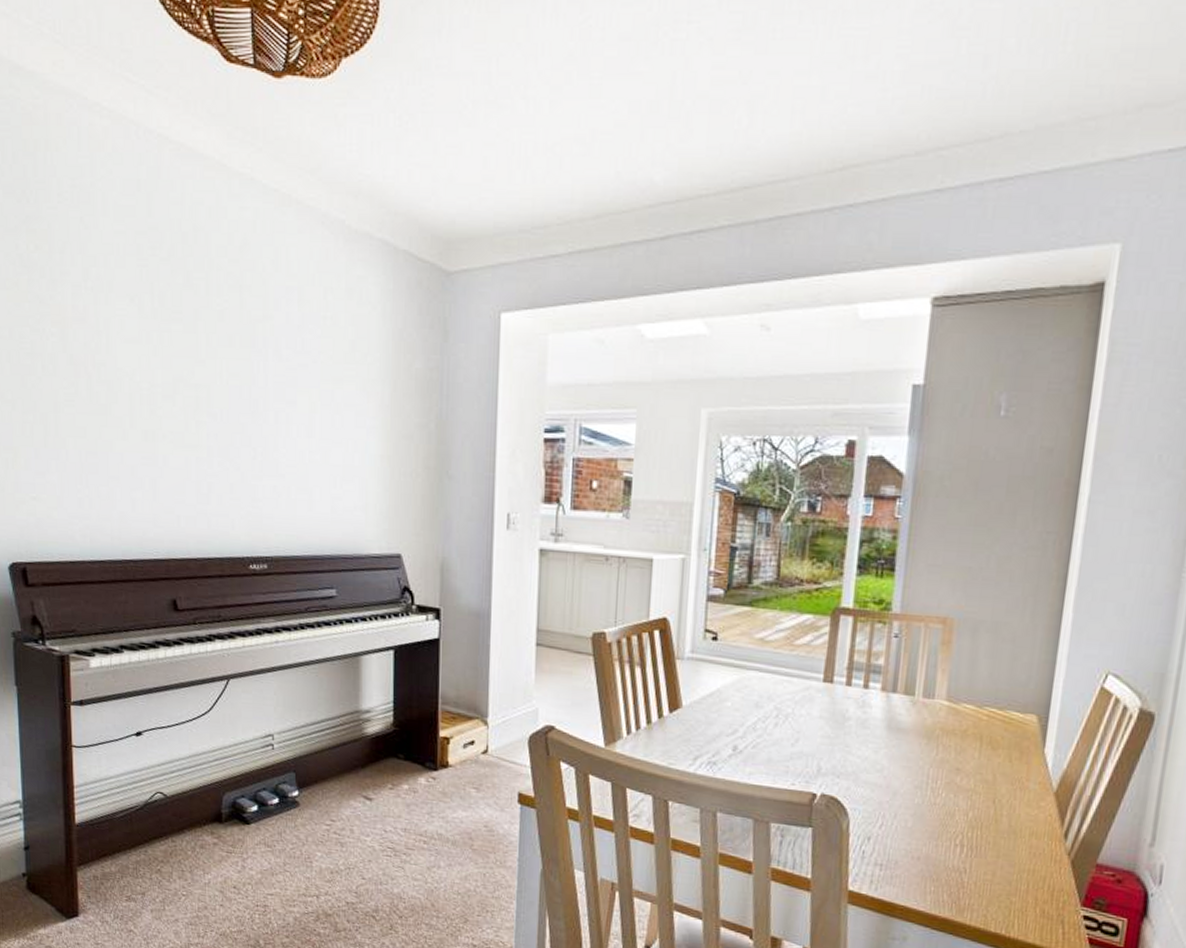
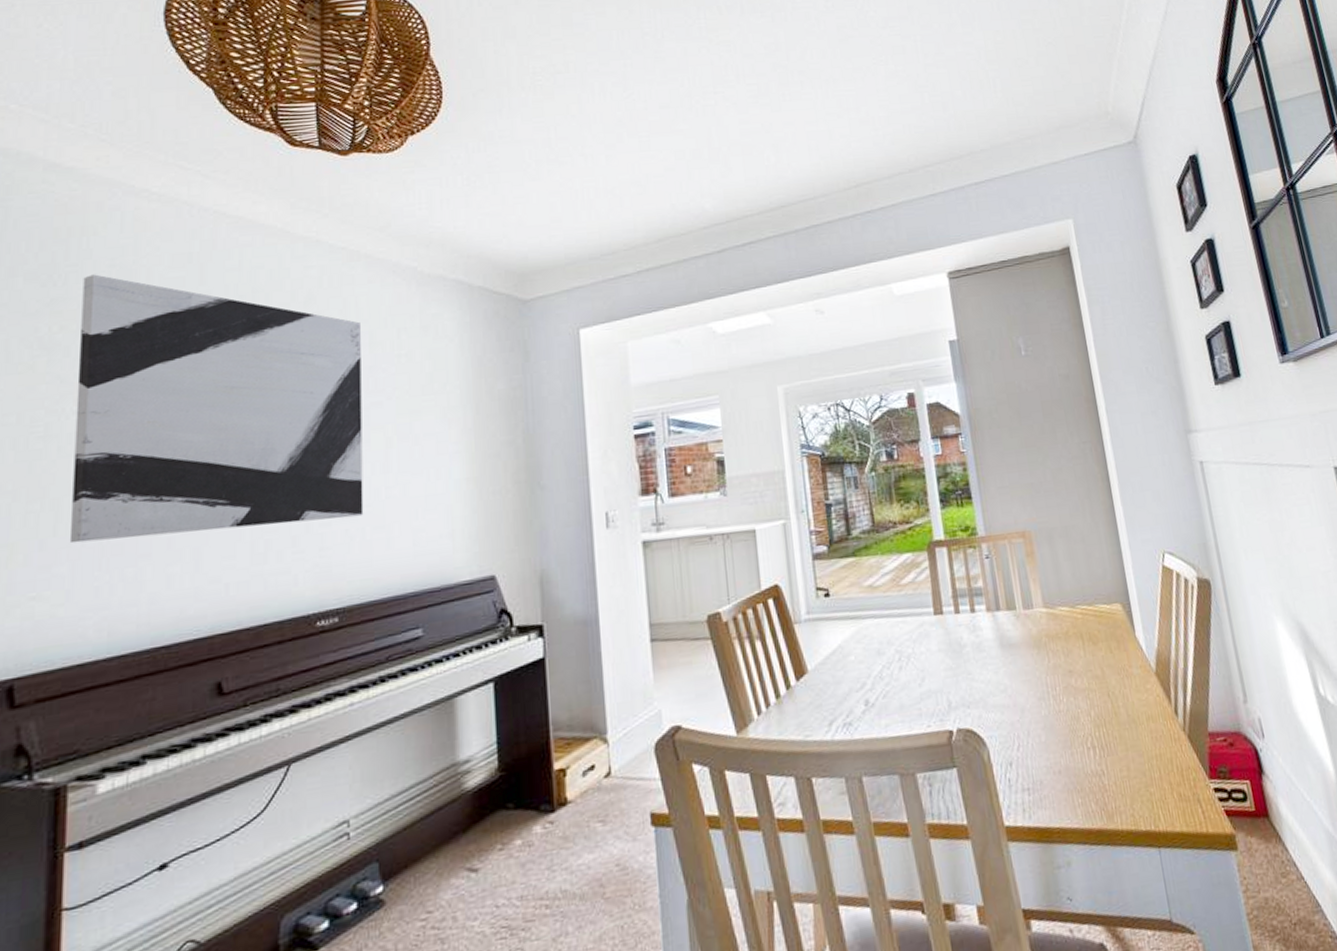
wall art: none [50,194,290,475] -> present [69,274,364,544]

